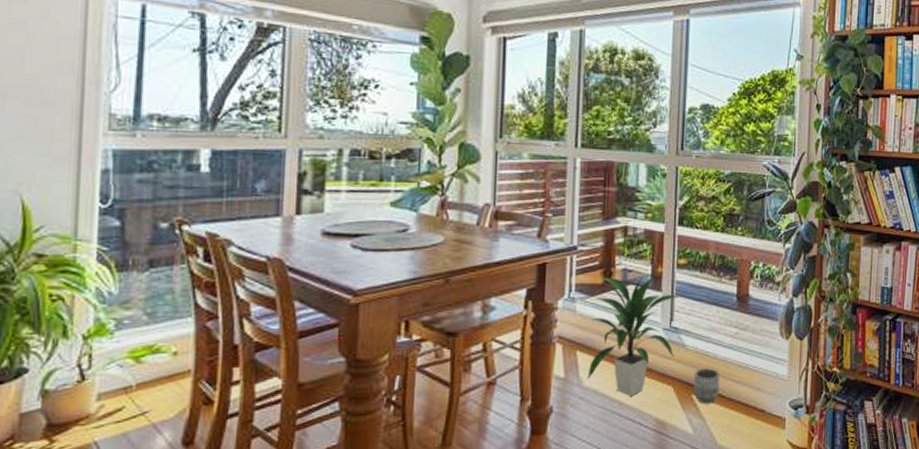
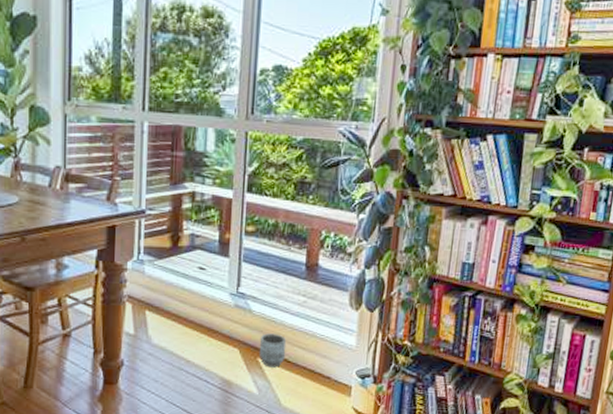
indoor plant: present [587,277,681,396] -> none [156,241,248,355]

